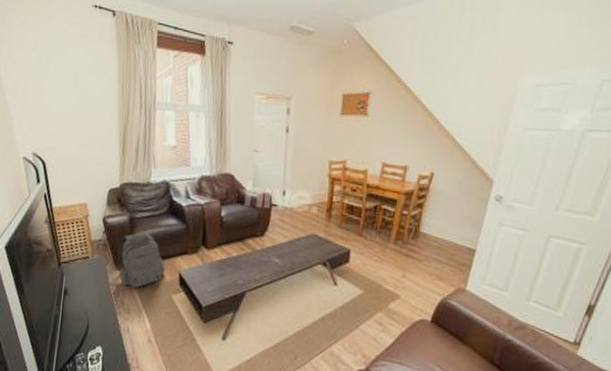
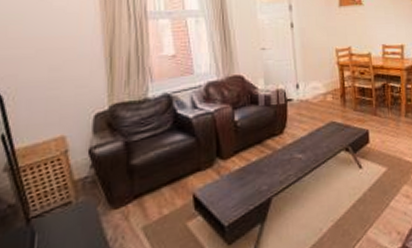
backpack: present [118,231,165,289] -> none [113,154,175,227]

